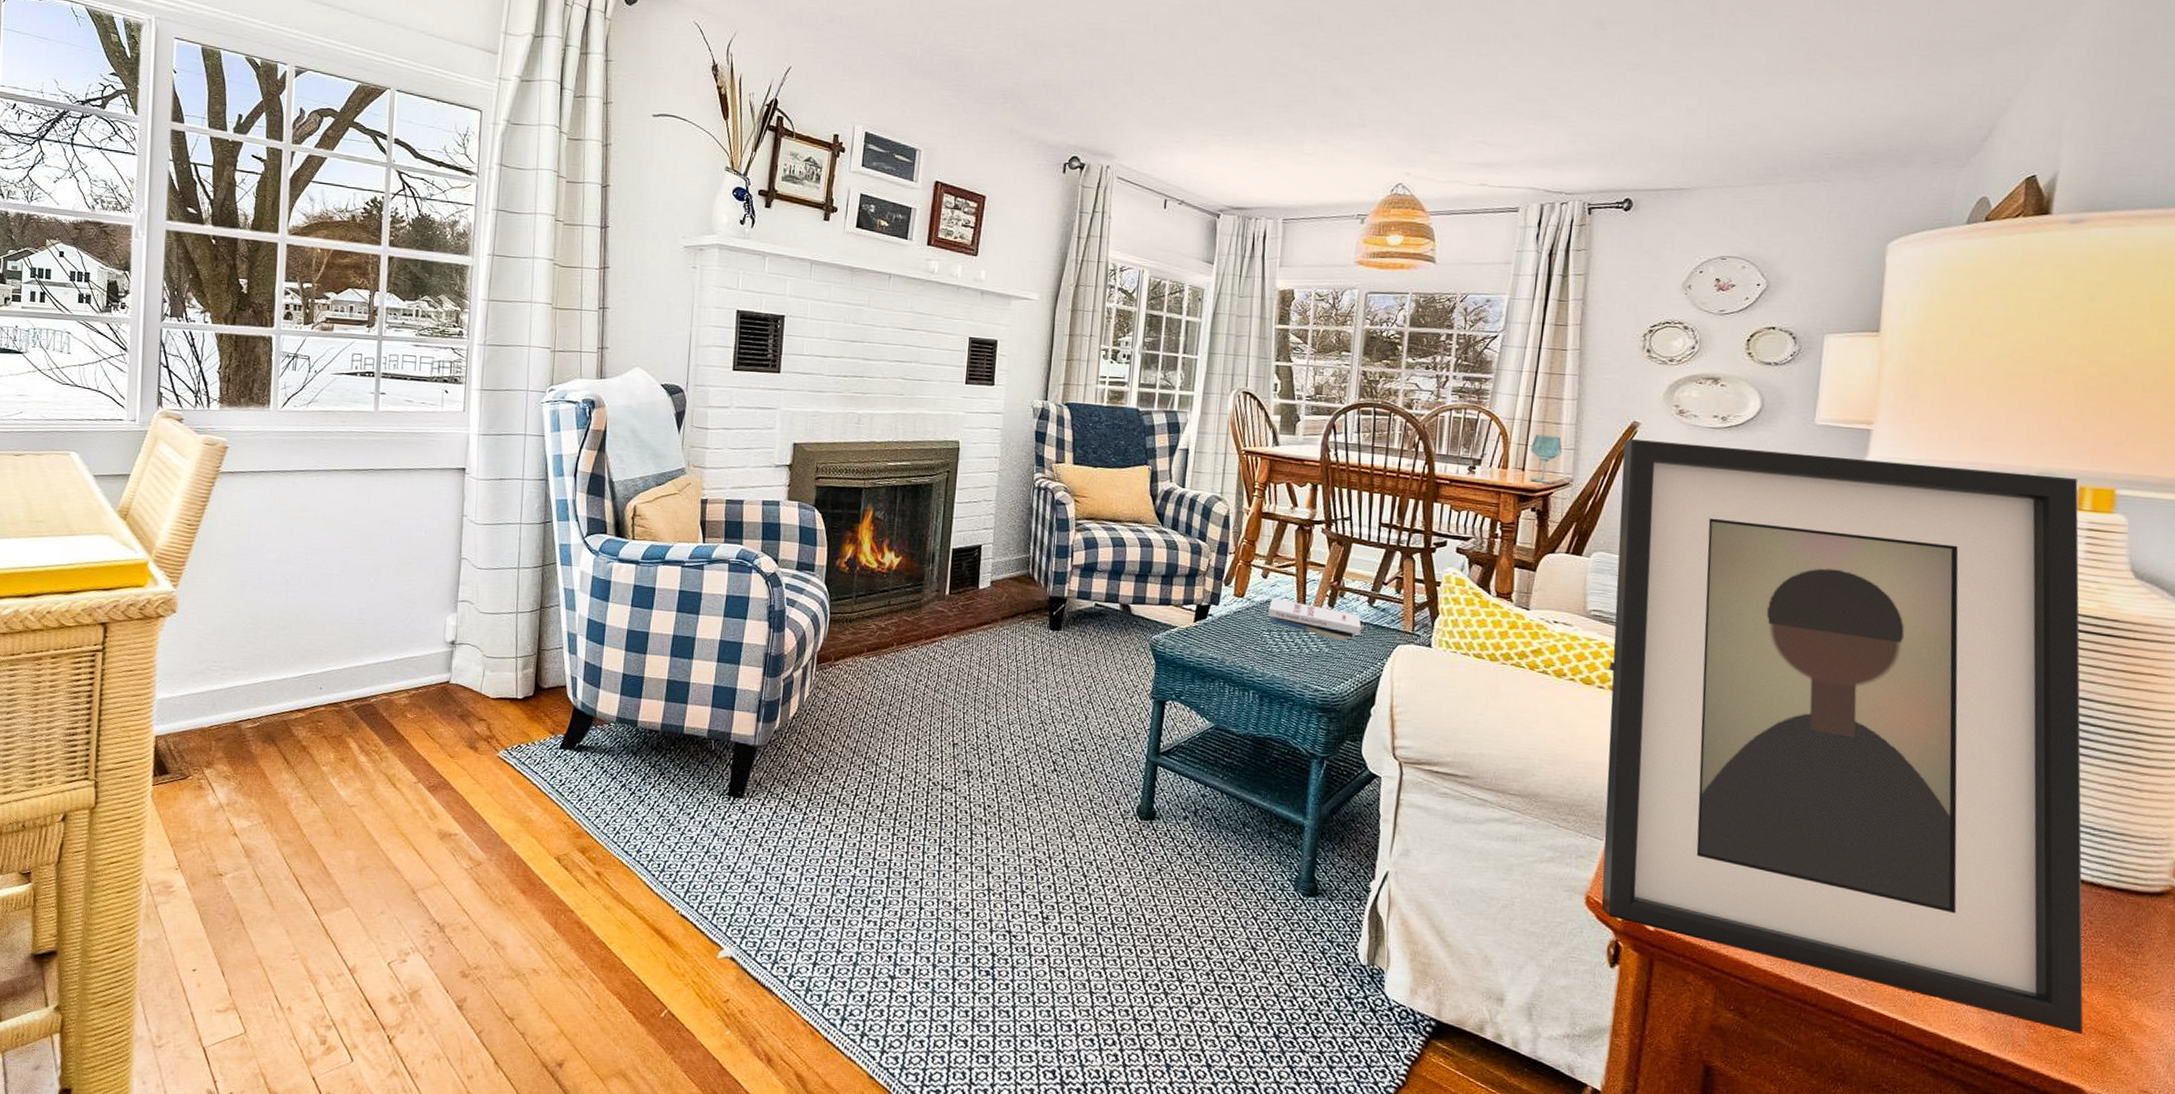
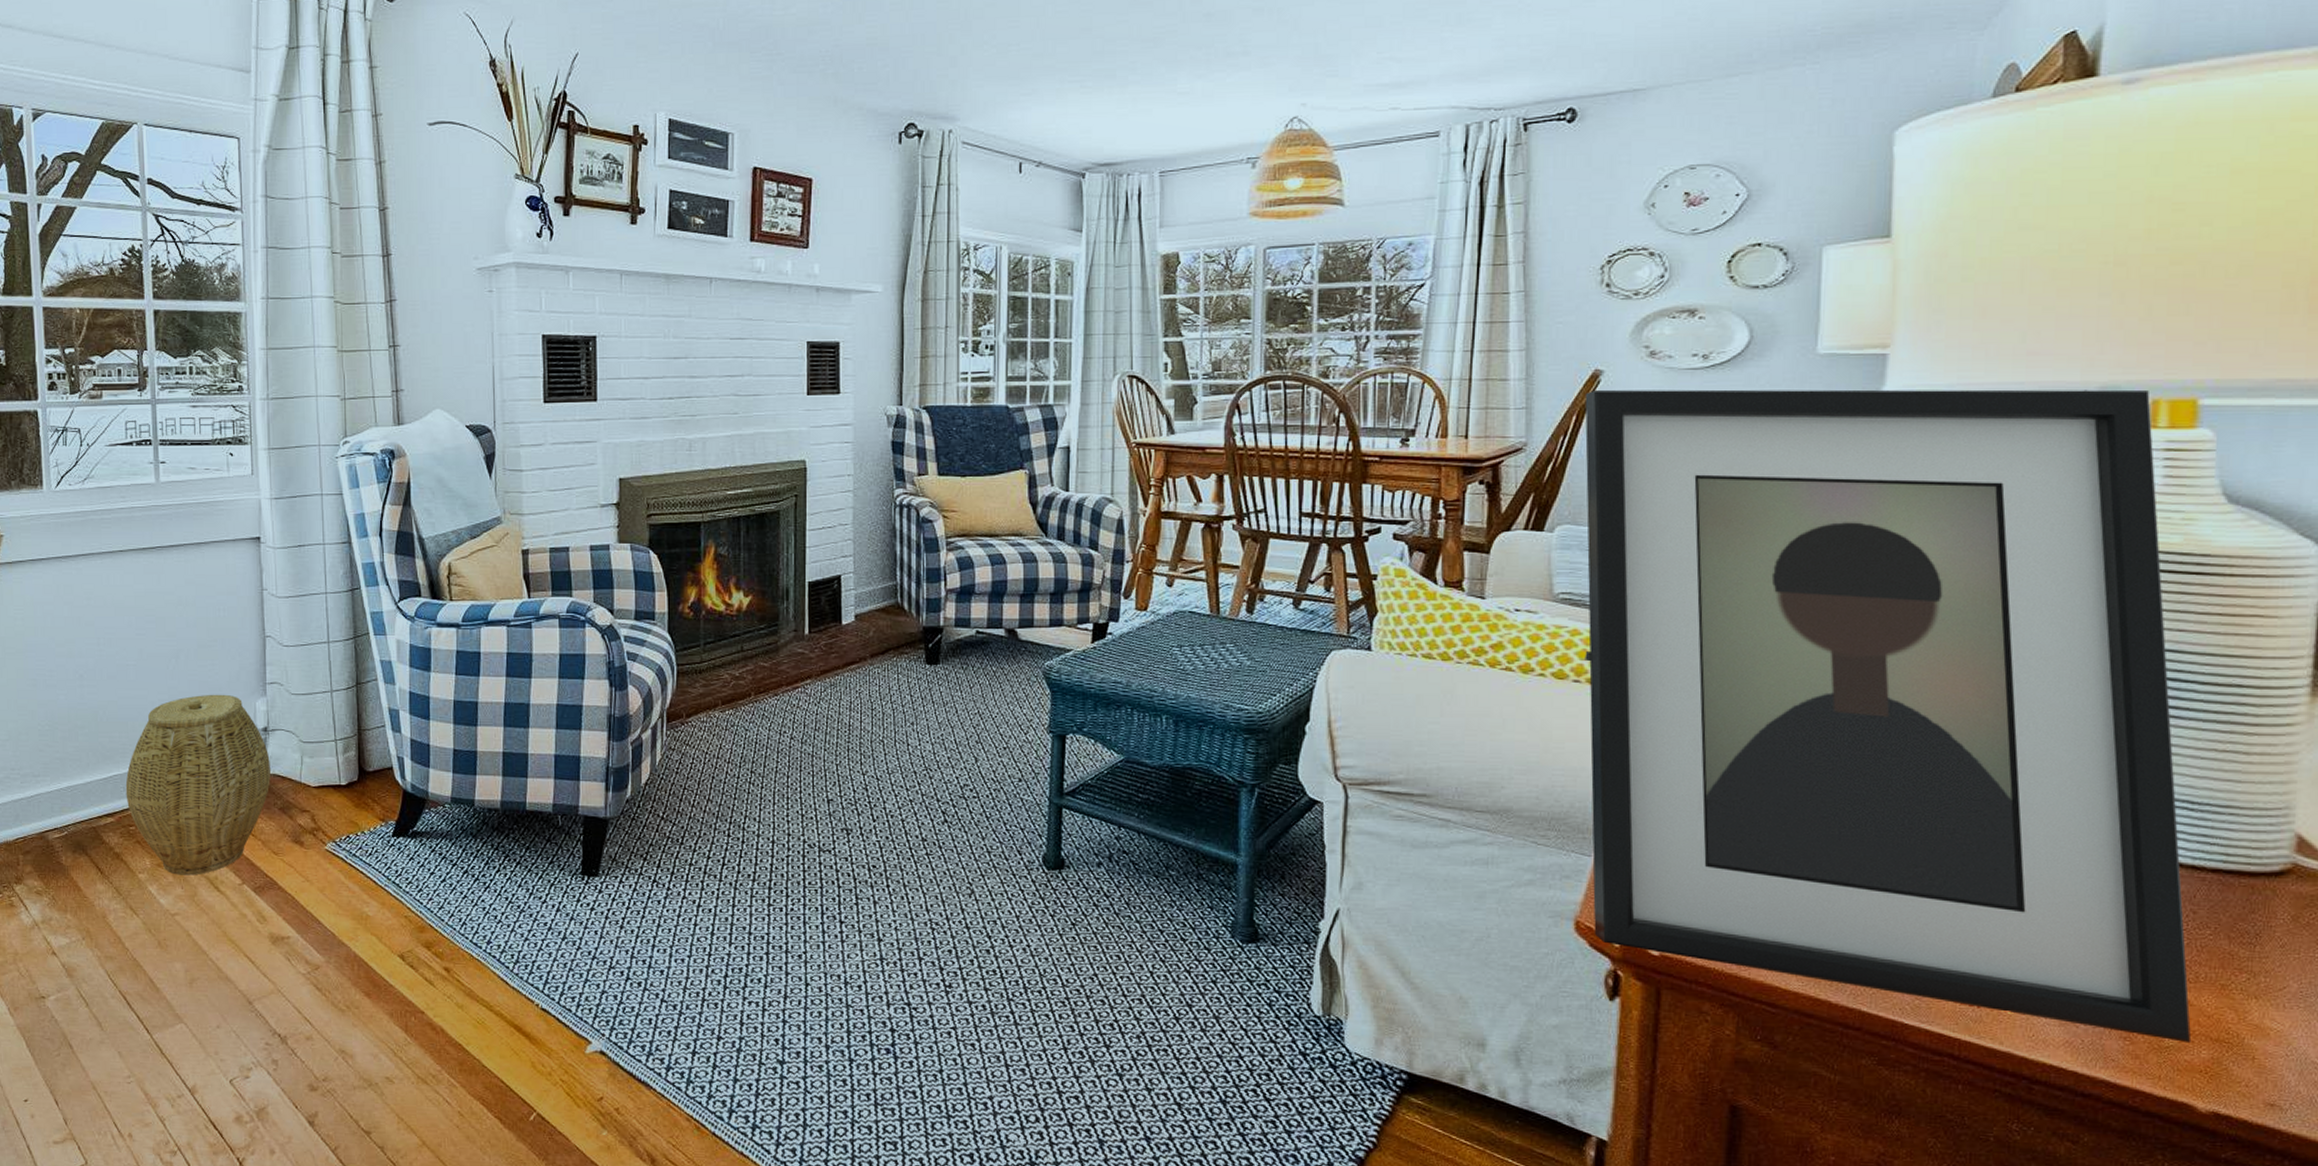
woven basket: none [317,607,455,771] -> present [125,694,271,875]
books: present [1267,598,1363,642] -> none [1176,608,1289,652]
wine glass: present [1530,435,1563,483] -> none [1473,395,1512,450]

